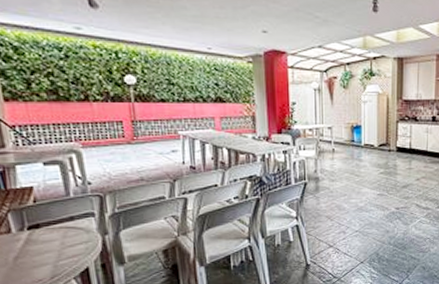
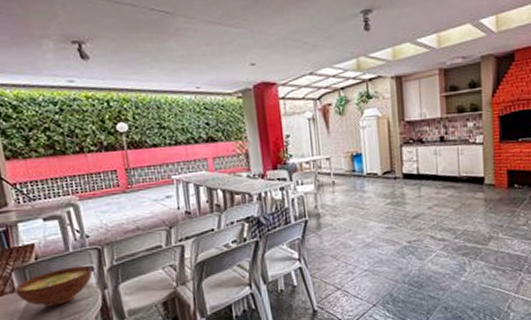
bowl: none [11,211,94,249] -> present [15,265,93,307]

